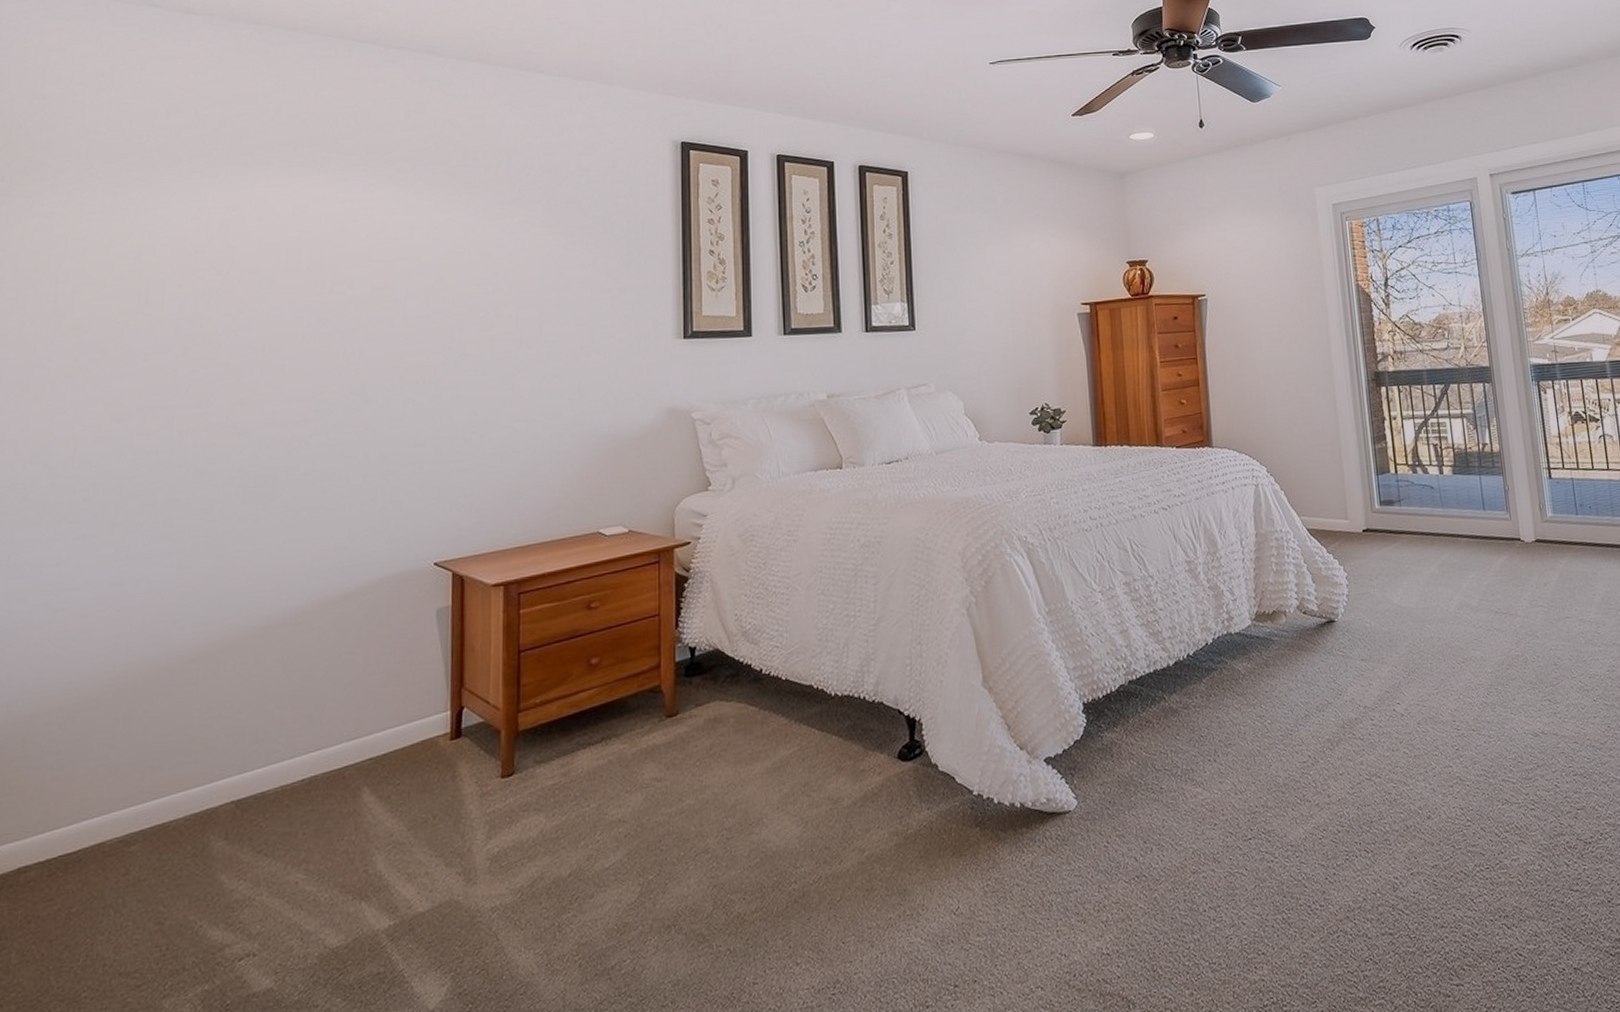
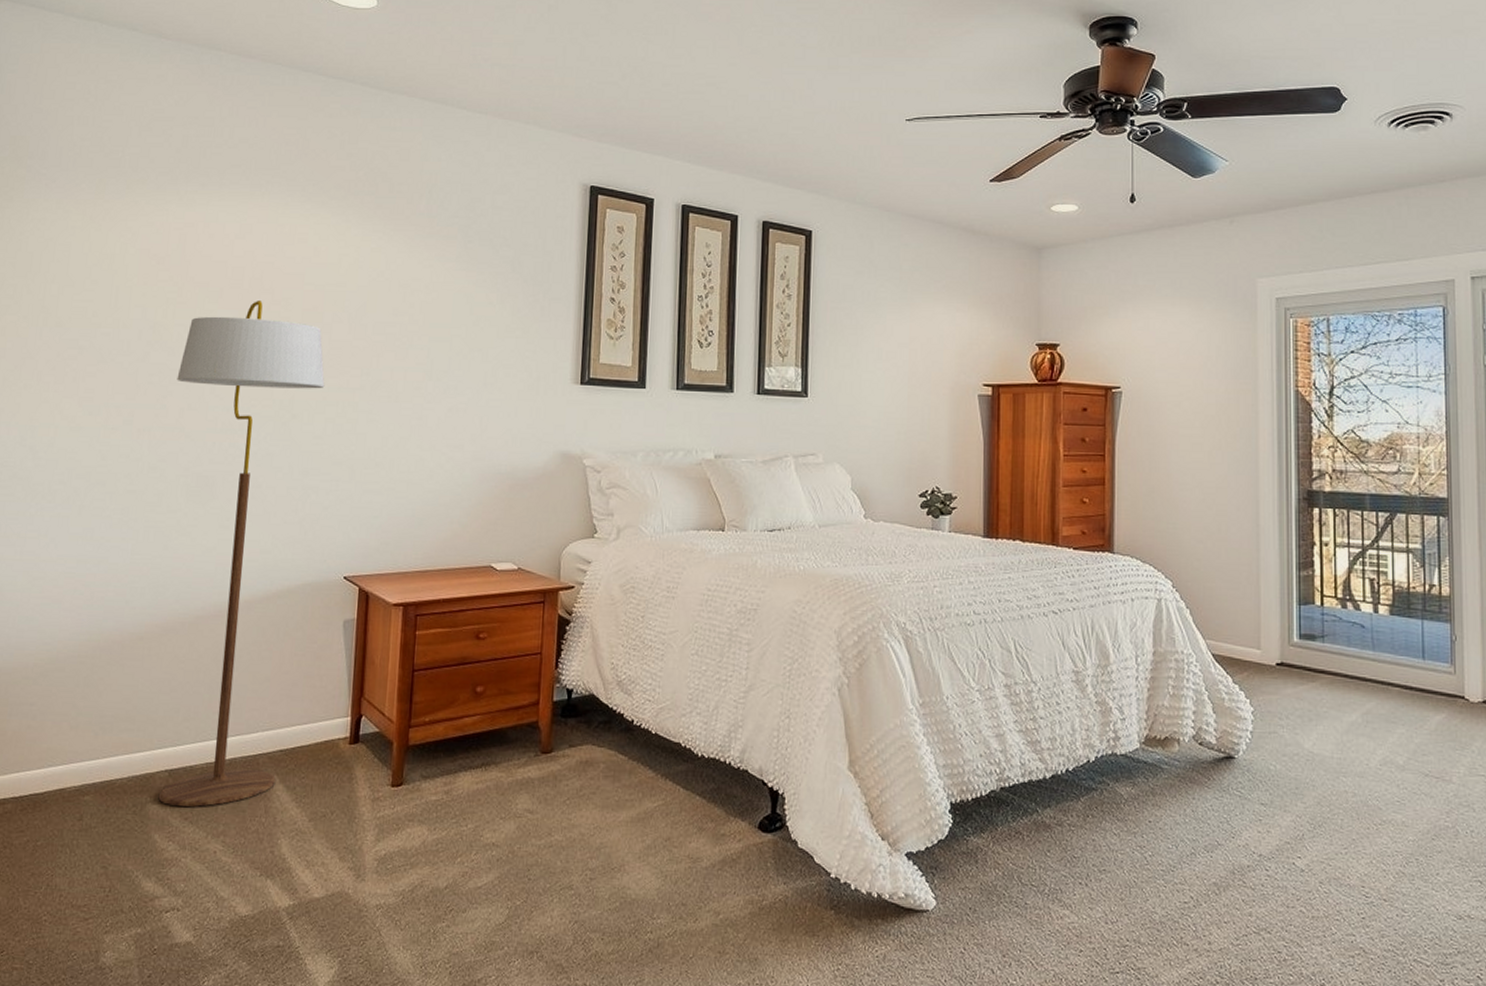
floor lamp: none [223,281,401,840] -> present [158,299,325,807]

